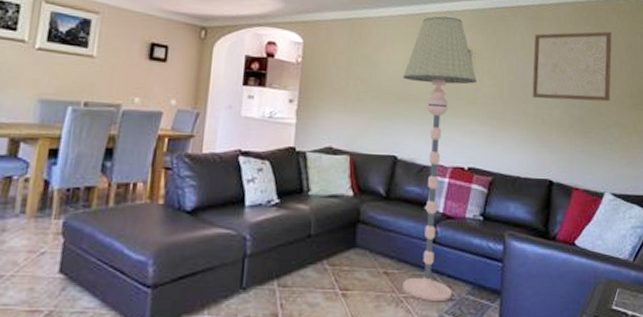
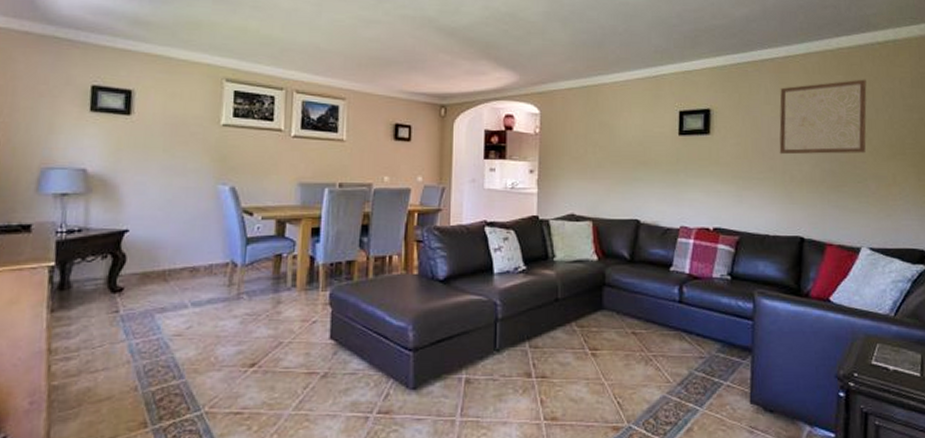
floor lamp: present [402,16,476,302] -> none [641,77,719,360]

